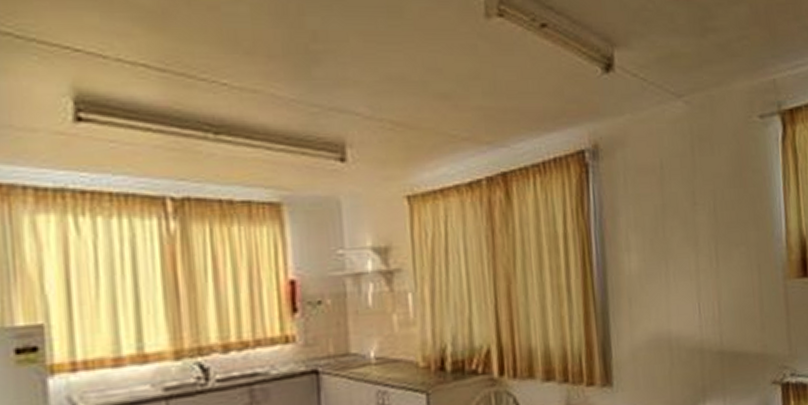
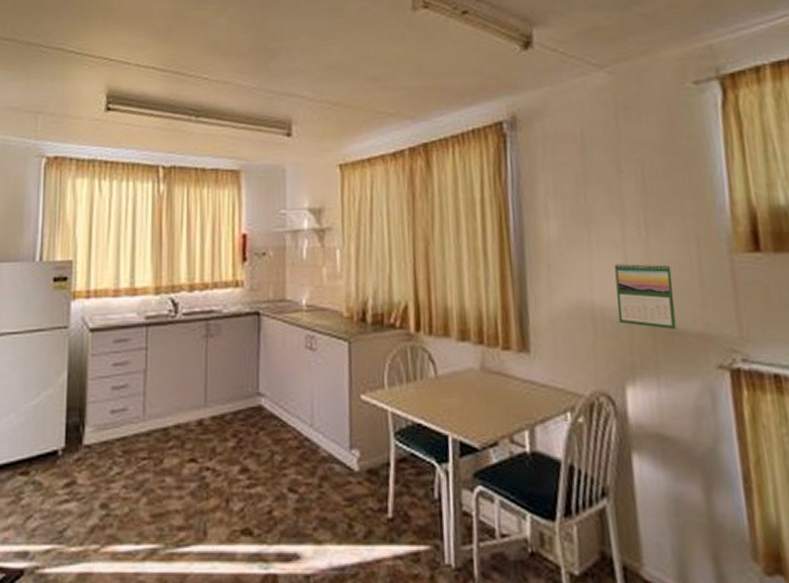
calendar: none [689,291,741,353] -> present [614,262,677,330]

